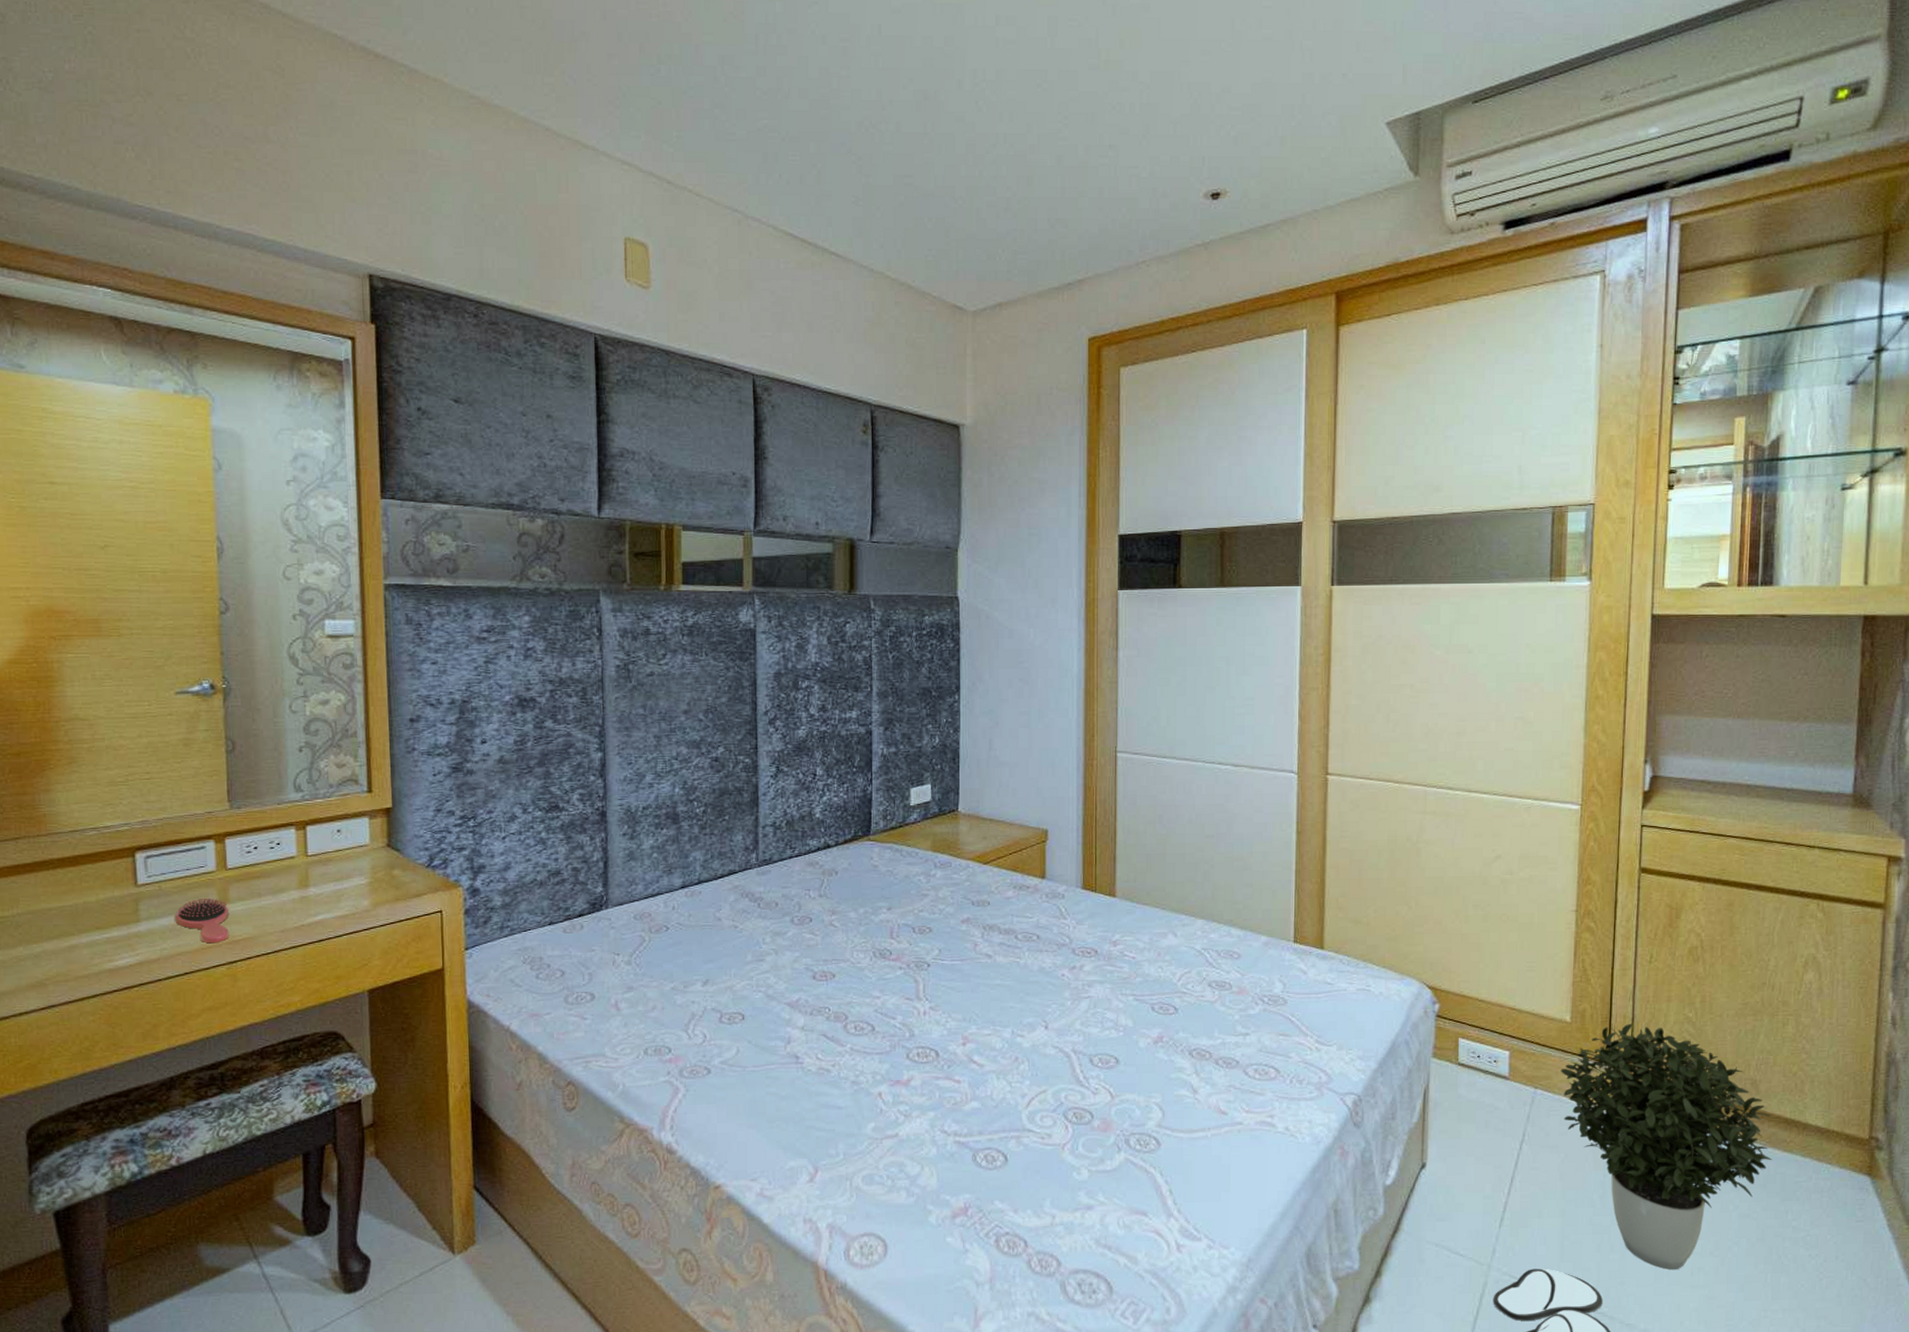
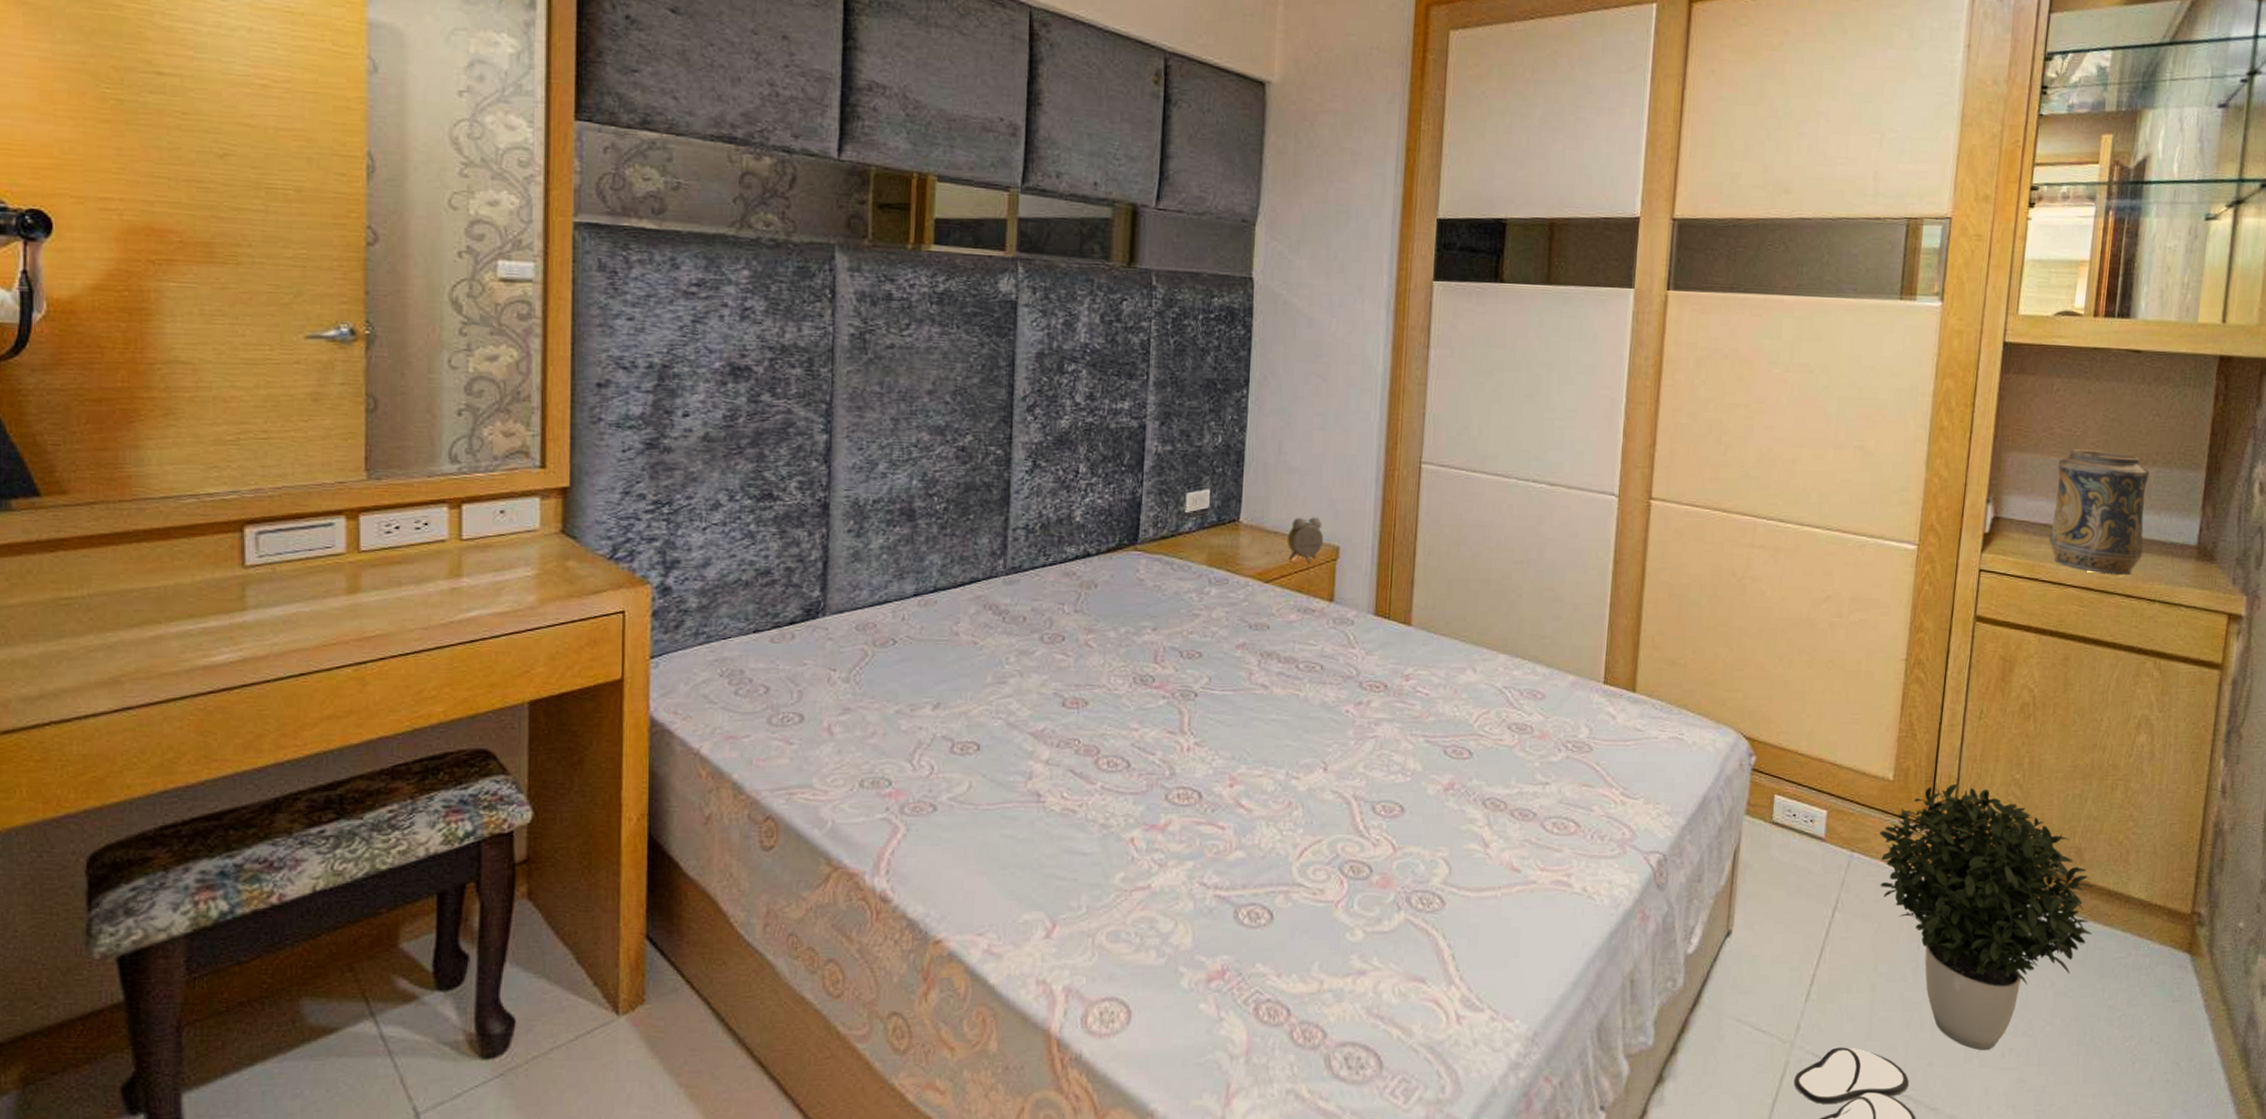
hairbrush: present [175,899,230,944] -> none [291,586,360,640]
alarm clock: none [1001,804,1034,846] -> present [1287,517,1324,564]
decorative vase: none [1706,709,1801,825] -> present [2048,448,2149,576]

